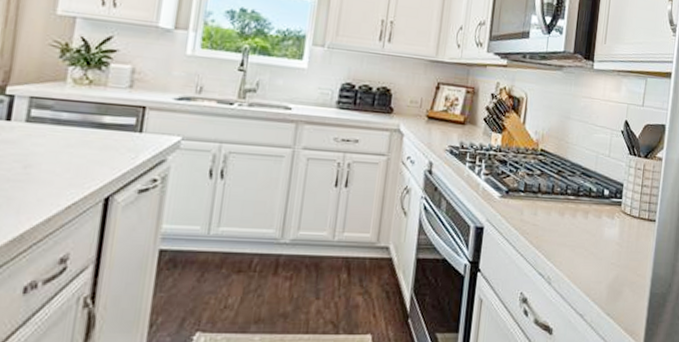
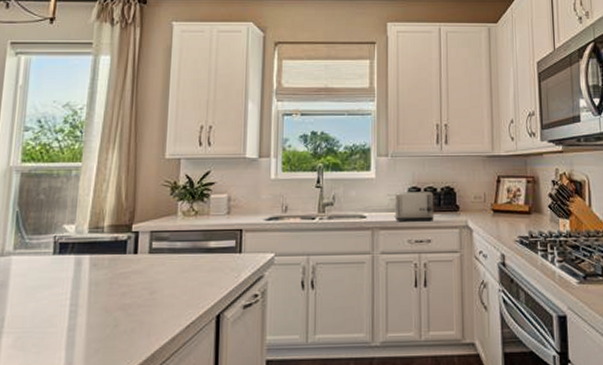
toaster: none [322,86,371,121] -> present [394,192,437,222]

